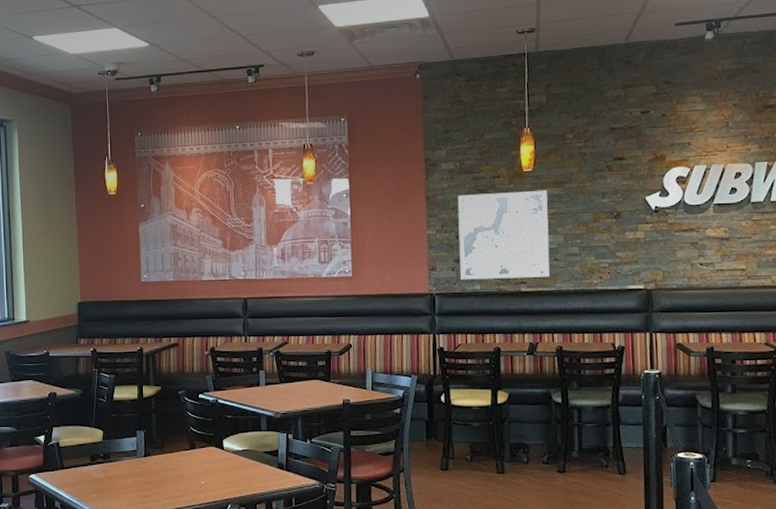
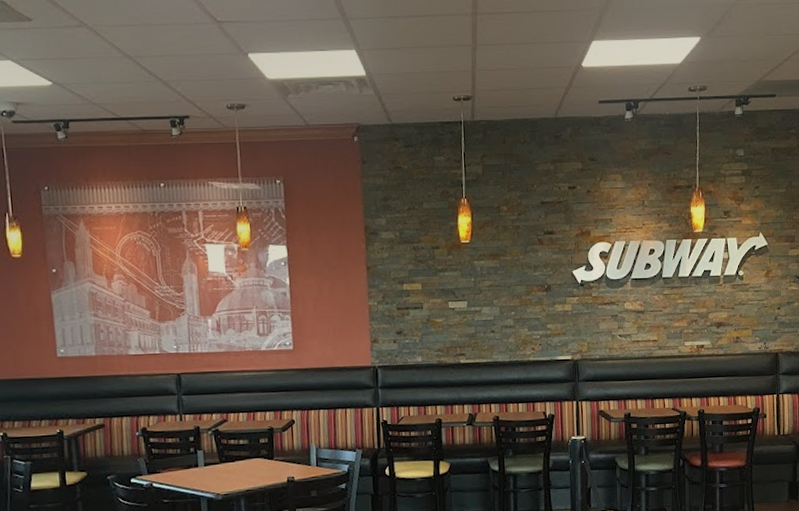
wall art: present [457,189,550,280] -> none [398,262,487,353]

